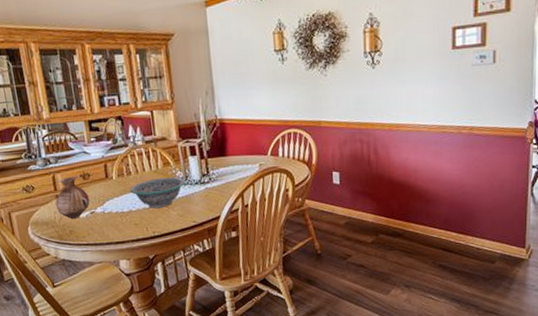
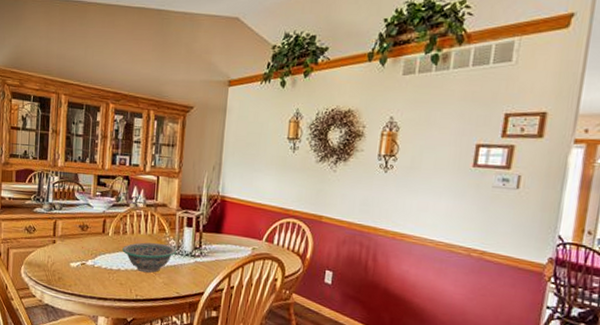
vase: present [55,176,90,219] -> none [51,225,83,267]

